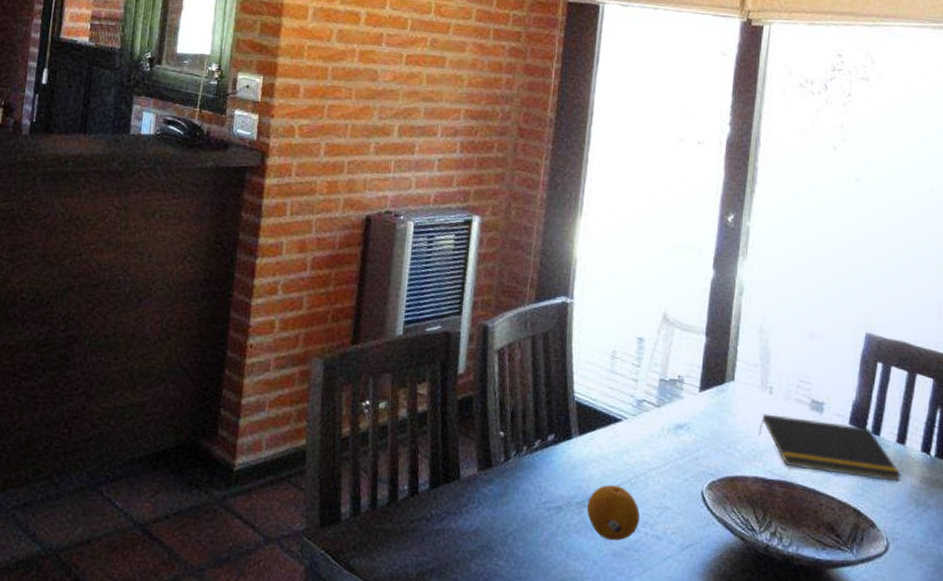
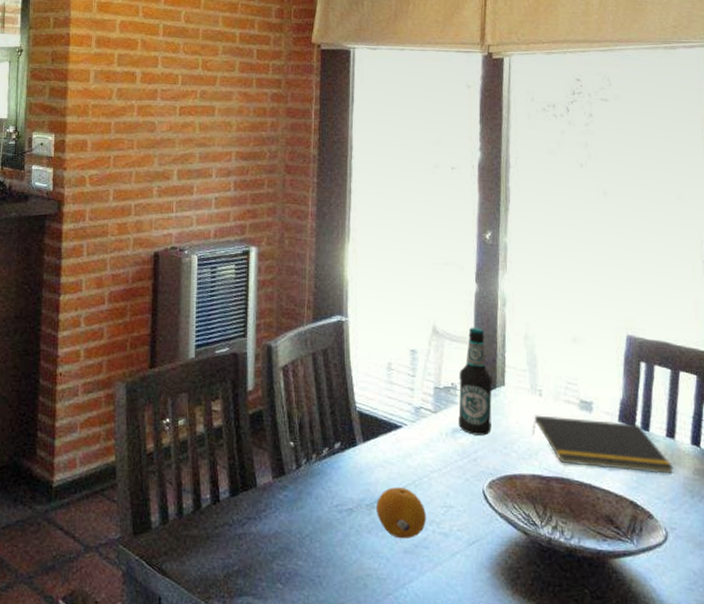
bottle: none [682,316,722,434] -> present [458,327,492,436]

